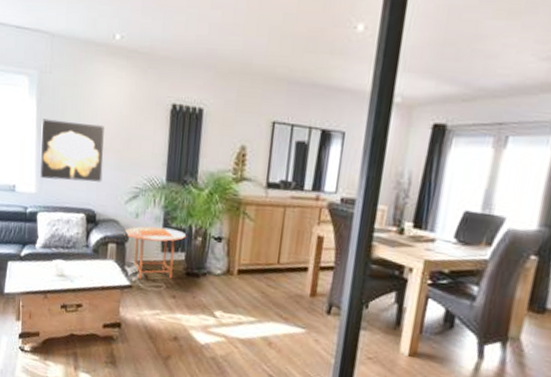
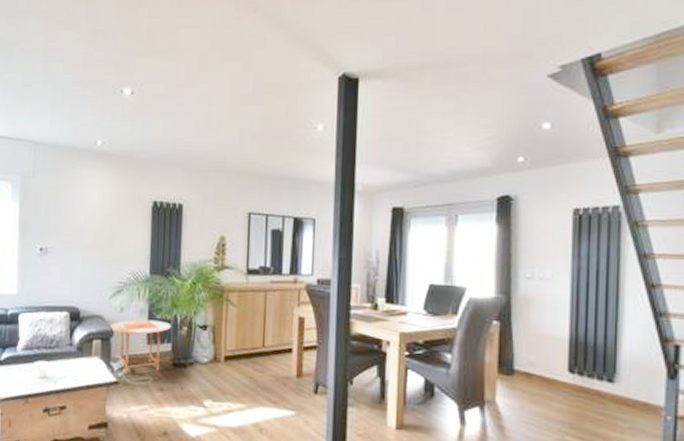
wall art: present [39,118,105,182] -> none [21,221,88,280]

